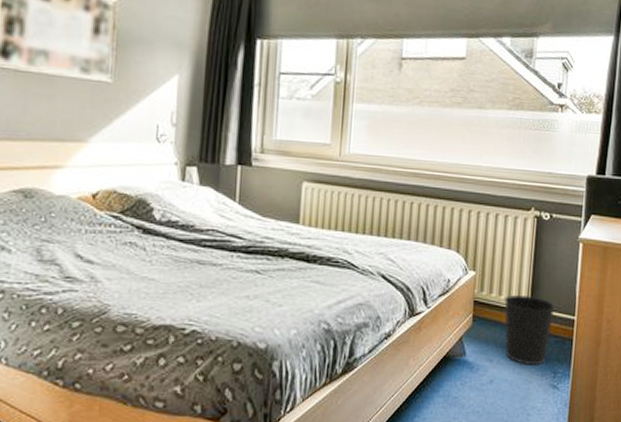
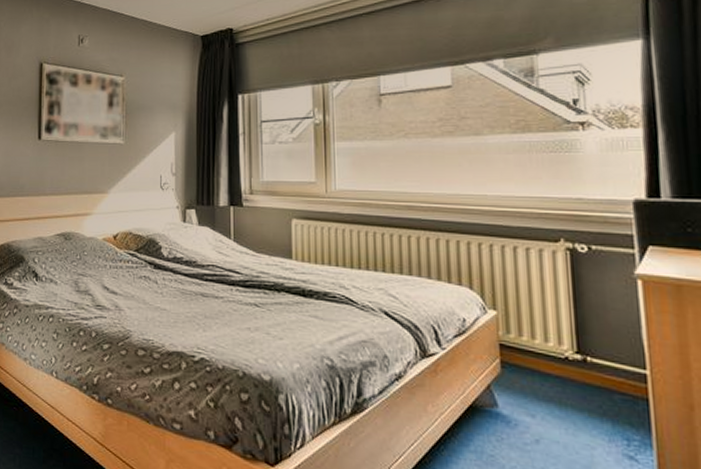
wastebasket: present [504,295,555,366] -> none [540,340,614,428]

